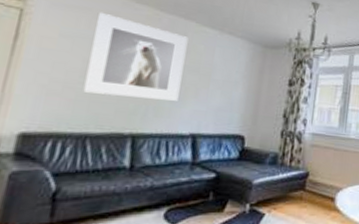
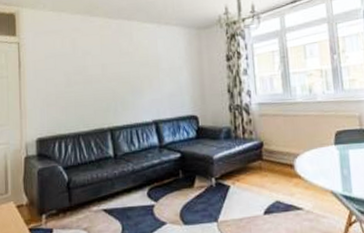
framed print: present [83,12,189,101] -> none [67,31,137,100]

